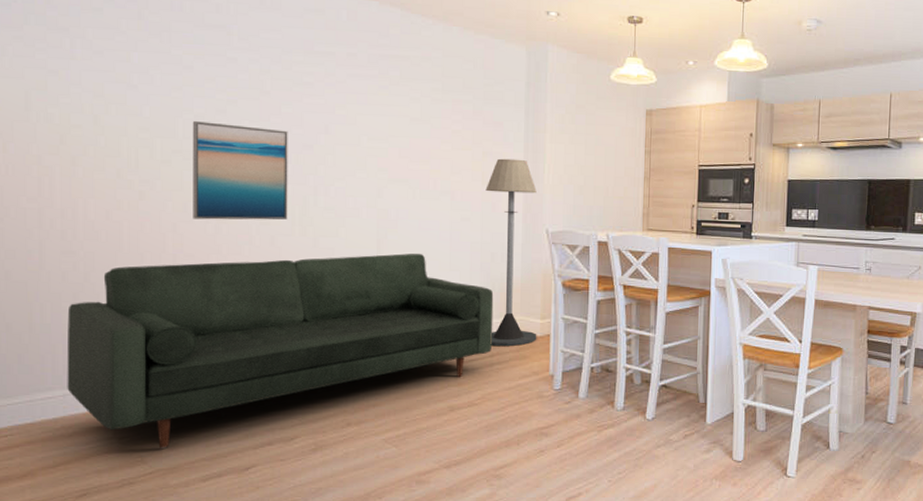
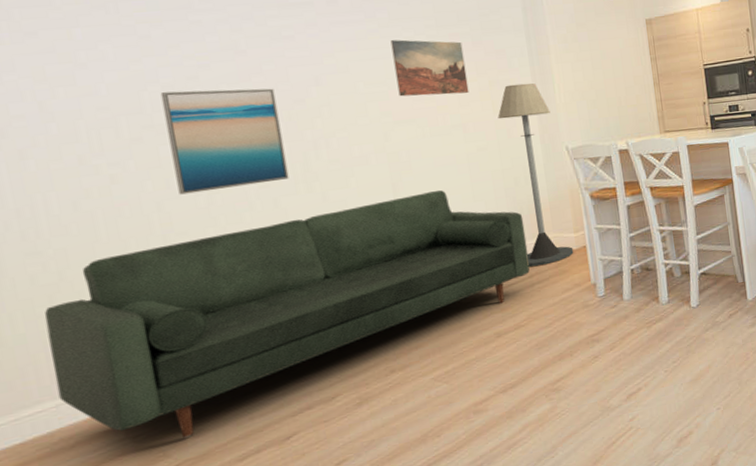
wall art: none [397,99,463,161] -> present [390,39,469,97]

